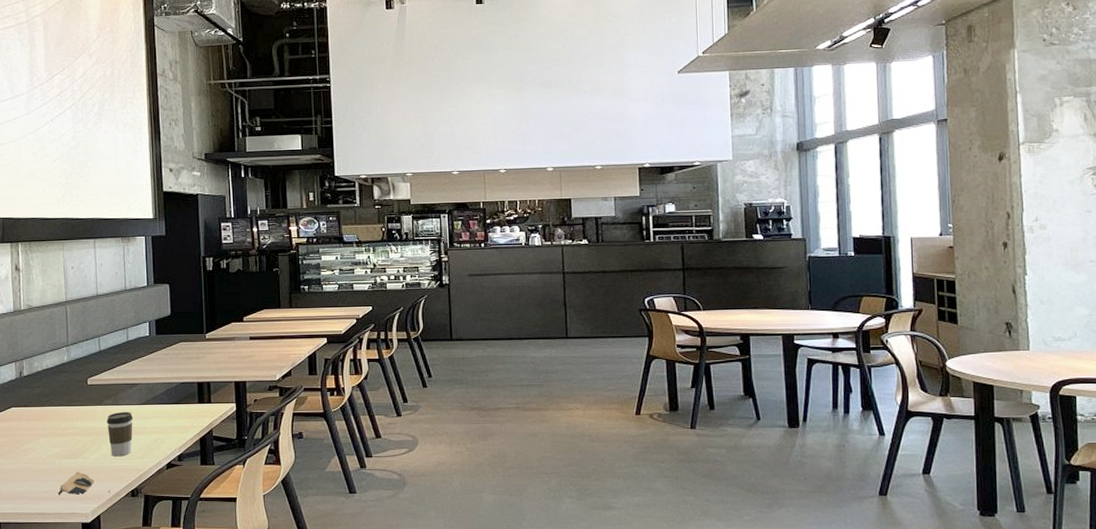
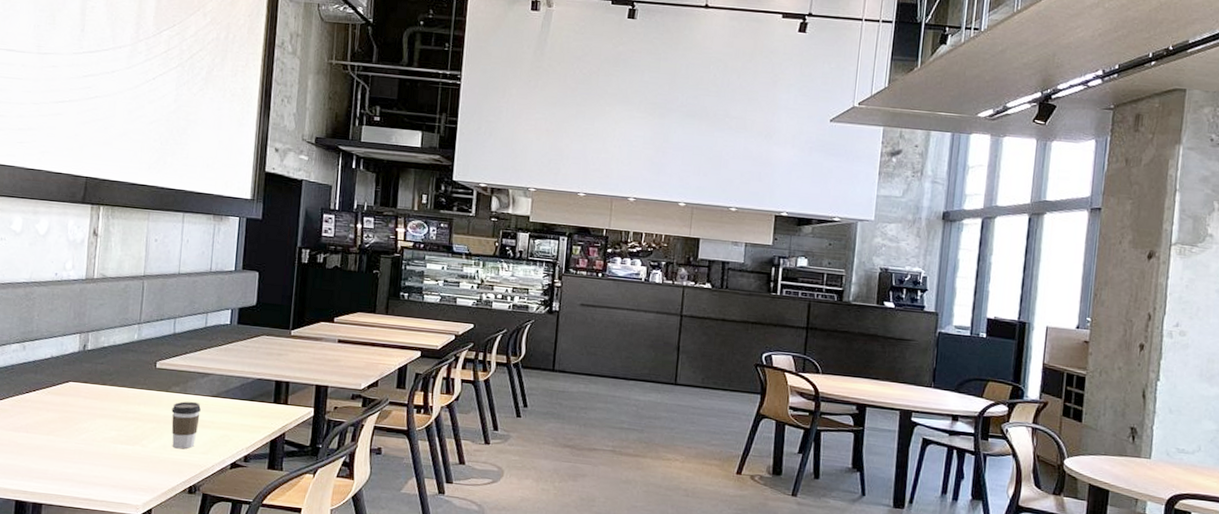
computer mouse: present [58,471,111,495] -> none [108,459,167,486]

